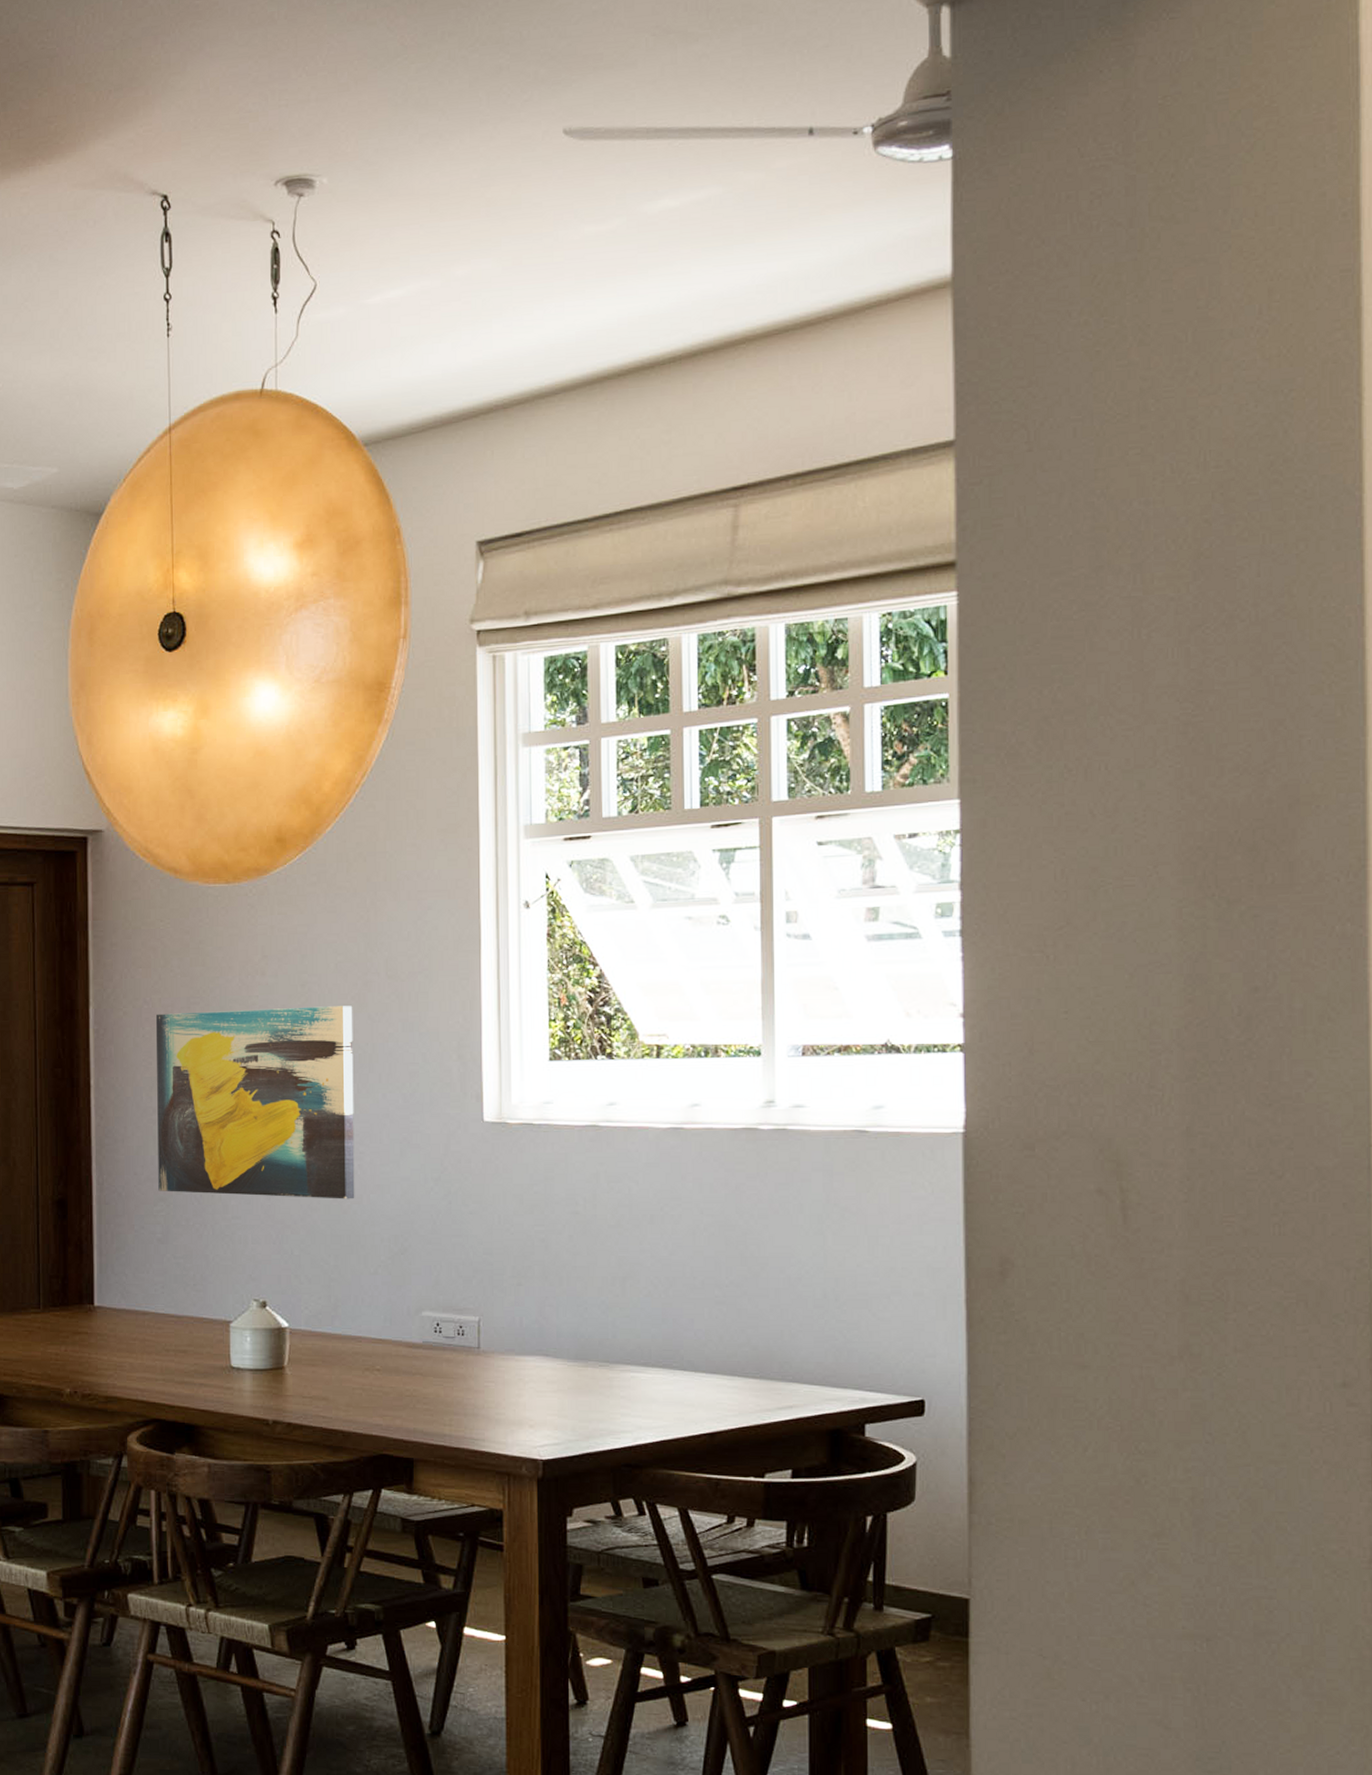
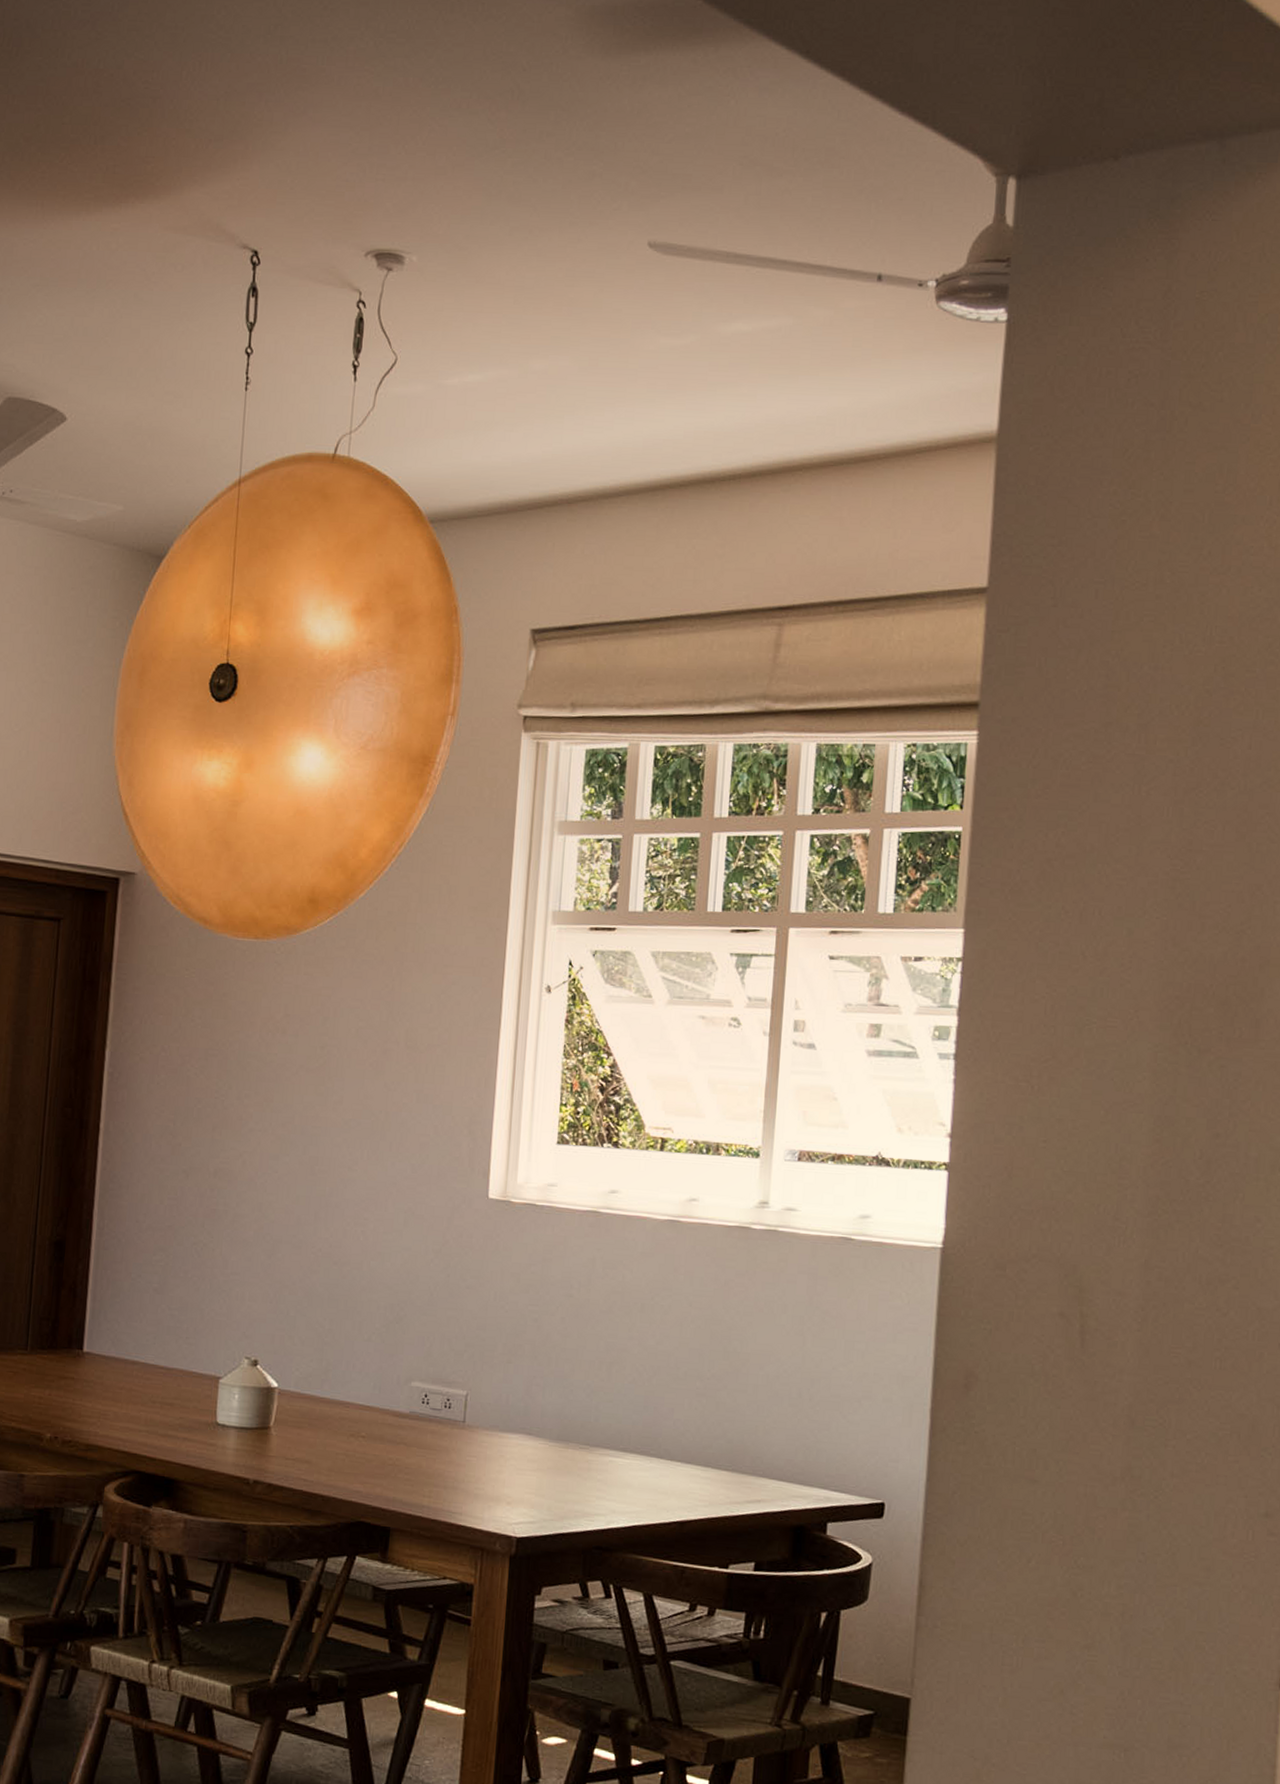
wall art: present [155,1006,355,1199] -> none [159,1062,370,1265]

